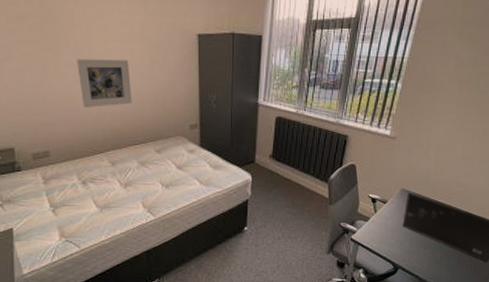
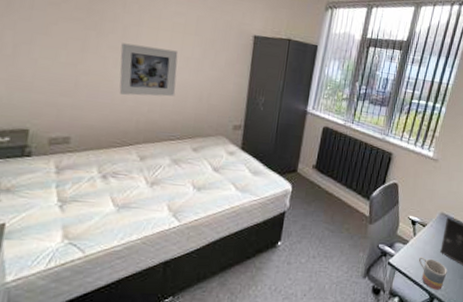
mug: none [380,231,410,261] -> present [418,257,447,290]

